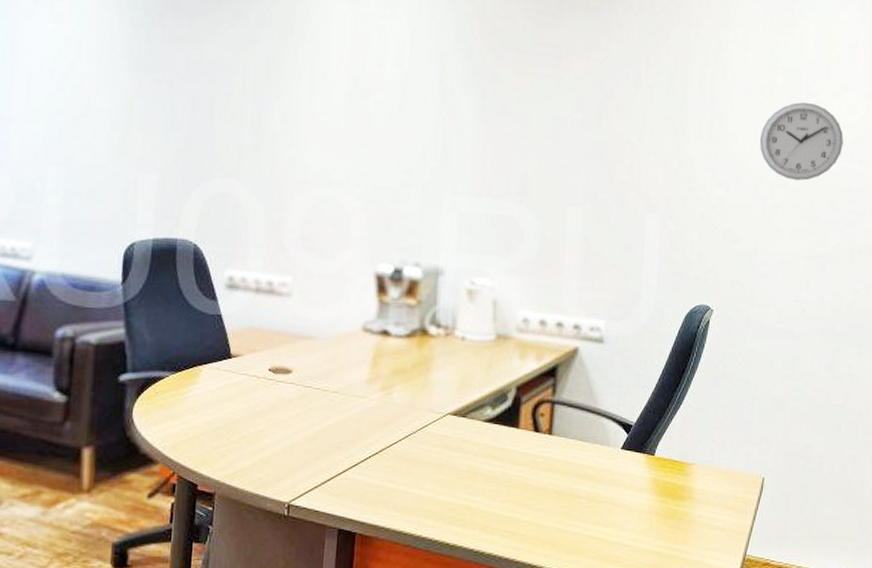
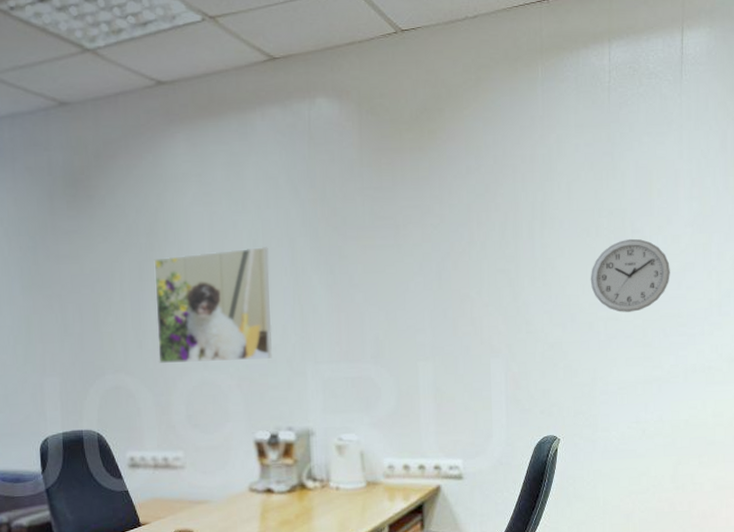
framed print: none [276,55,416,183] -> present [154,246,272,363]

